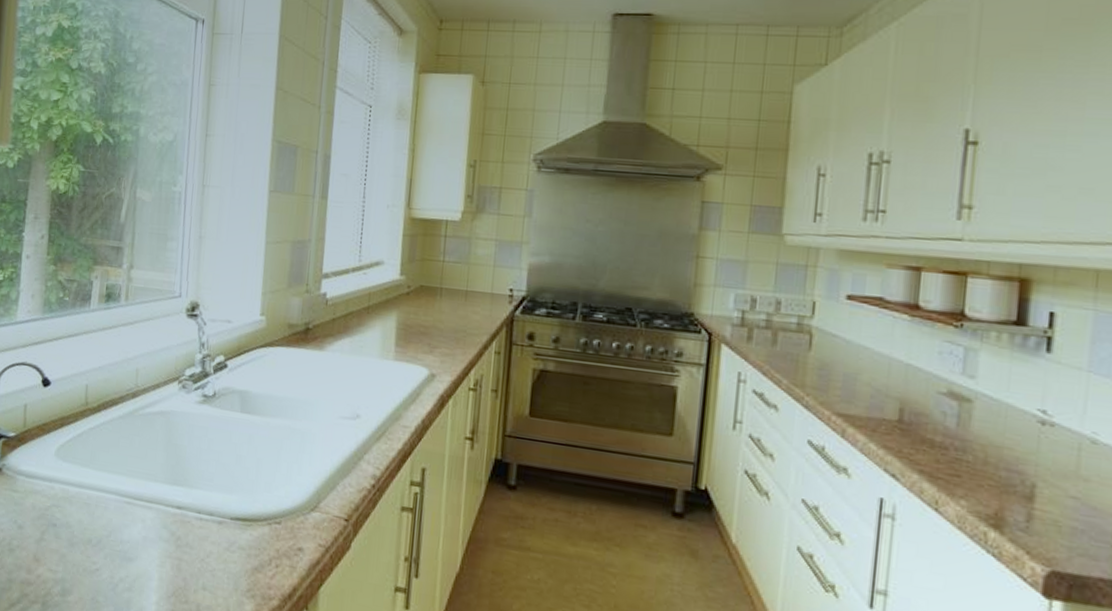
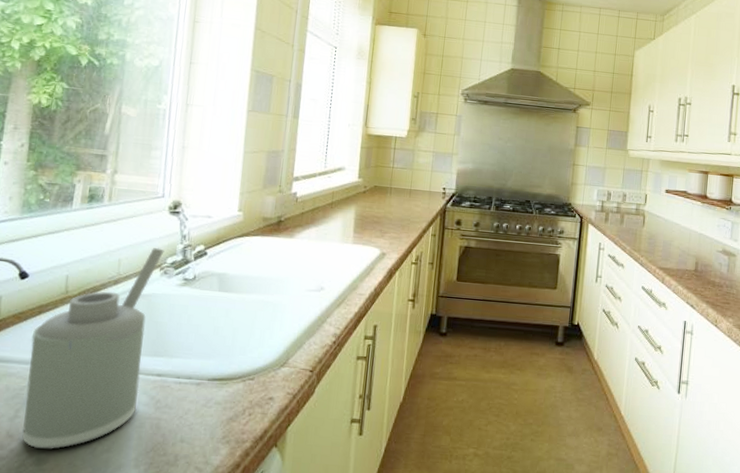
soap dispenser: none [47,357,183,581] -> present [22,248,165,450]

